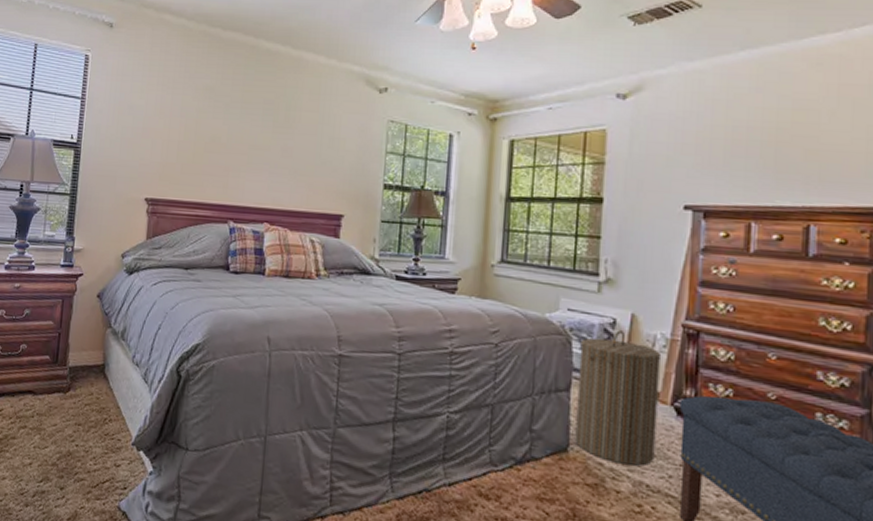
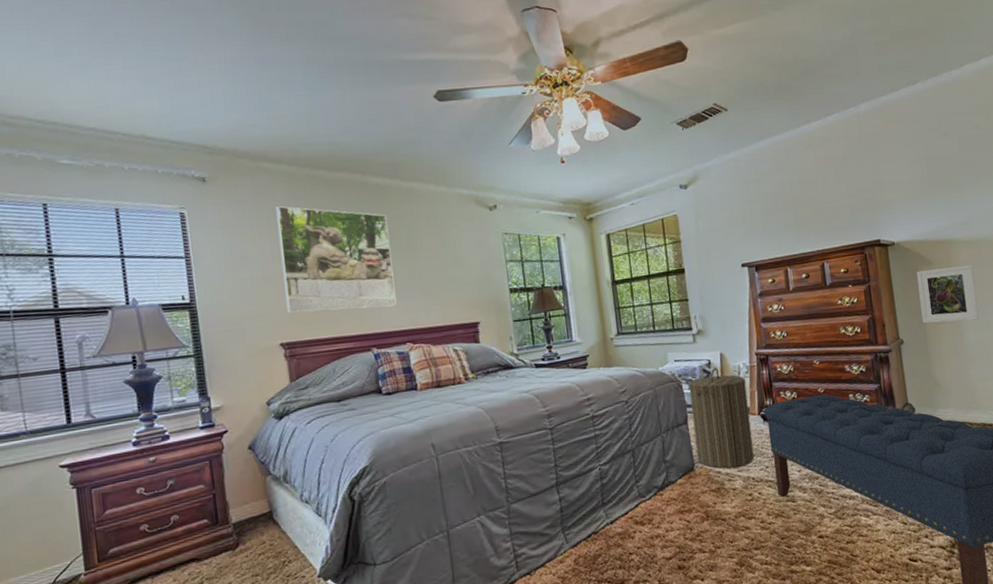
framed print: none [158,60,270,181] -> present [275,206,397,313]

